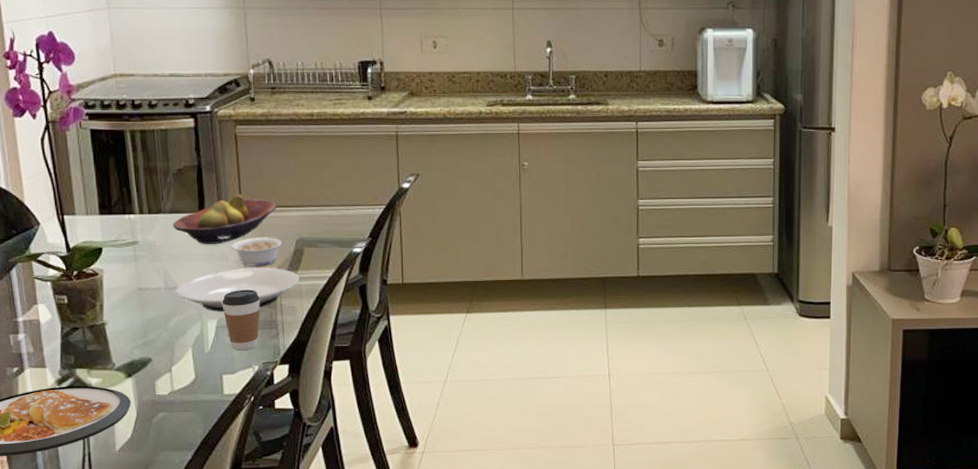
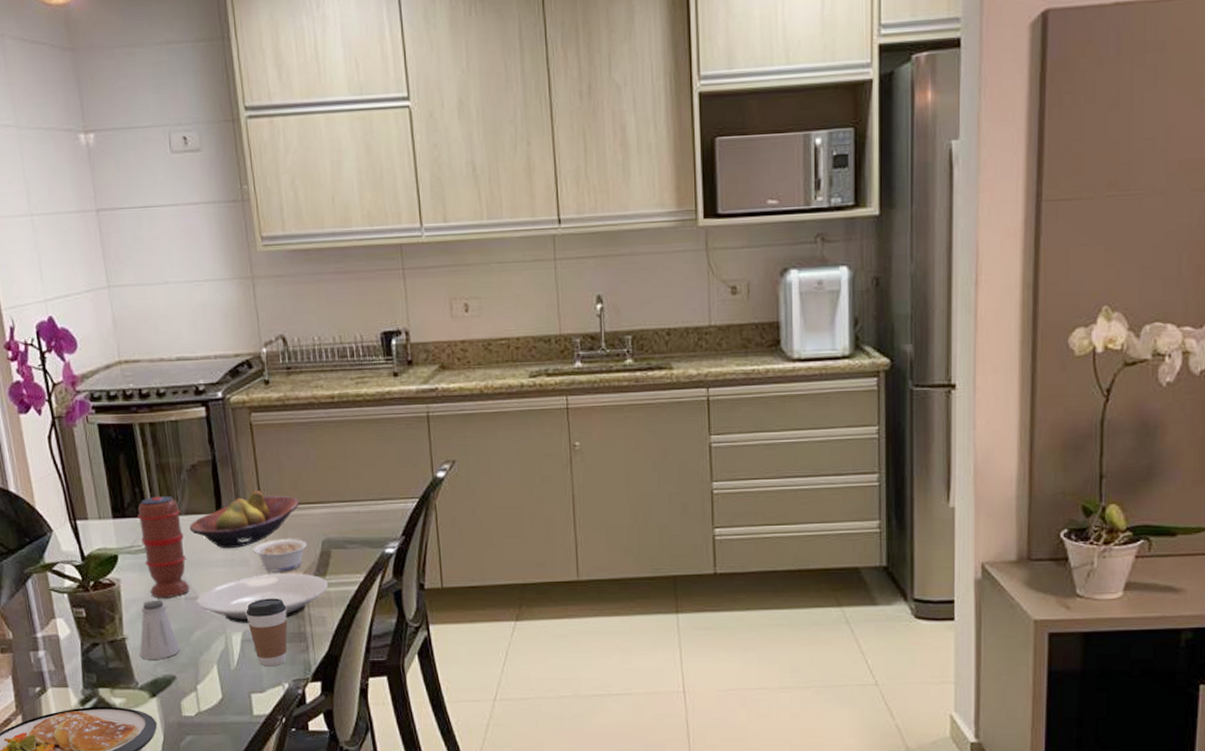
saltshaker: none [118,289,158,344] -> present [140,600,181,660]
spice grinder: none [123,195,170,288] -> present [137,495,190,598]

